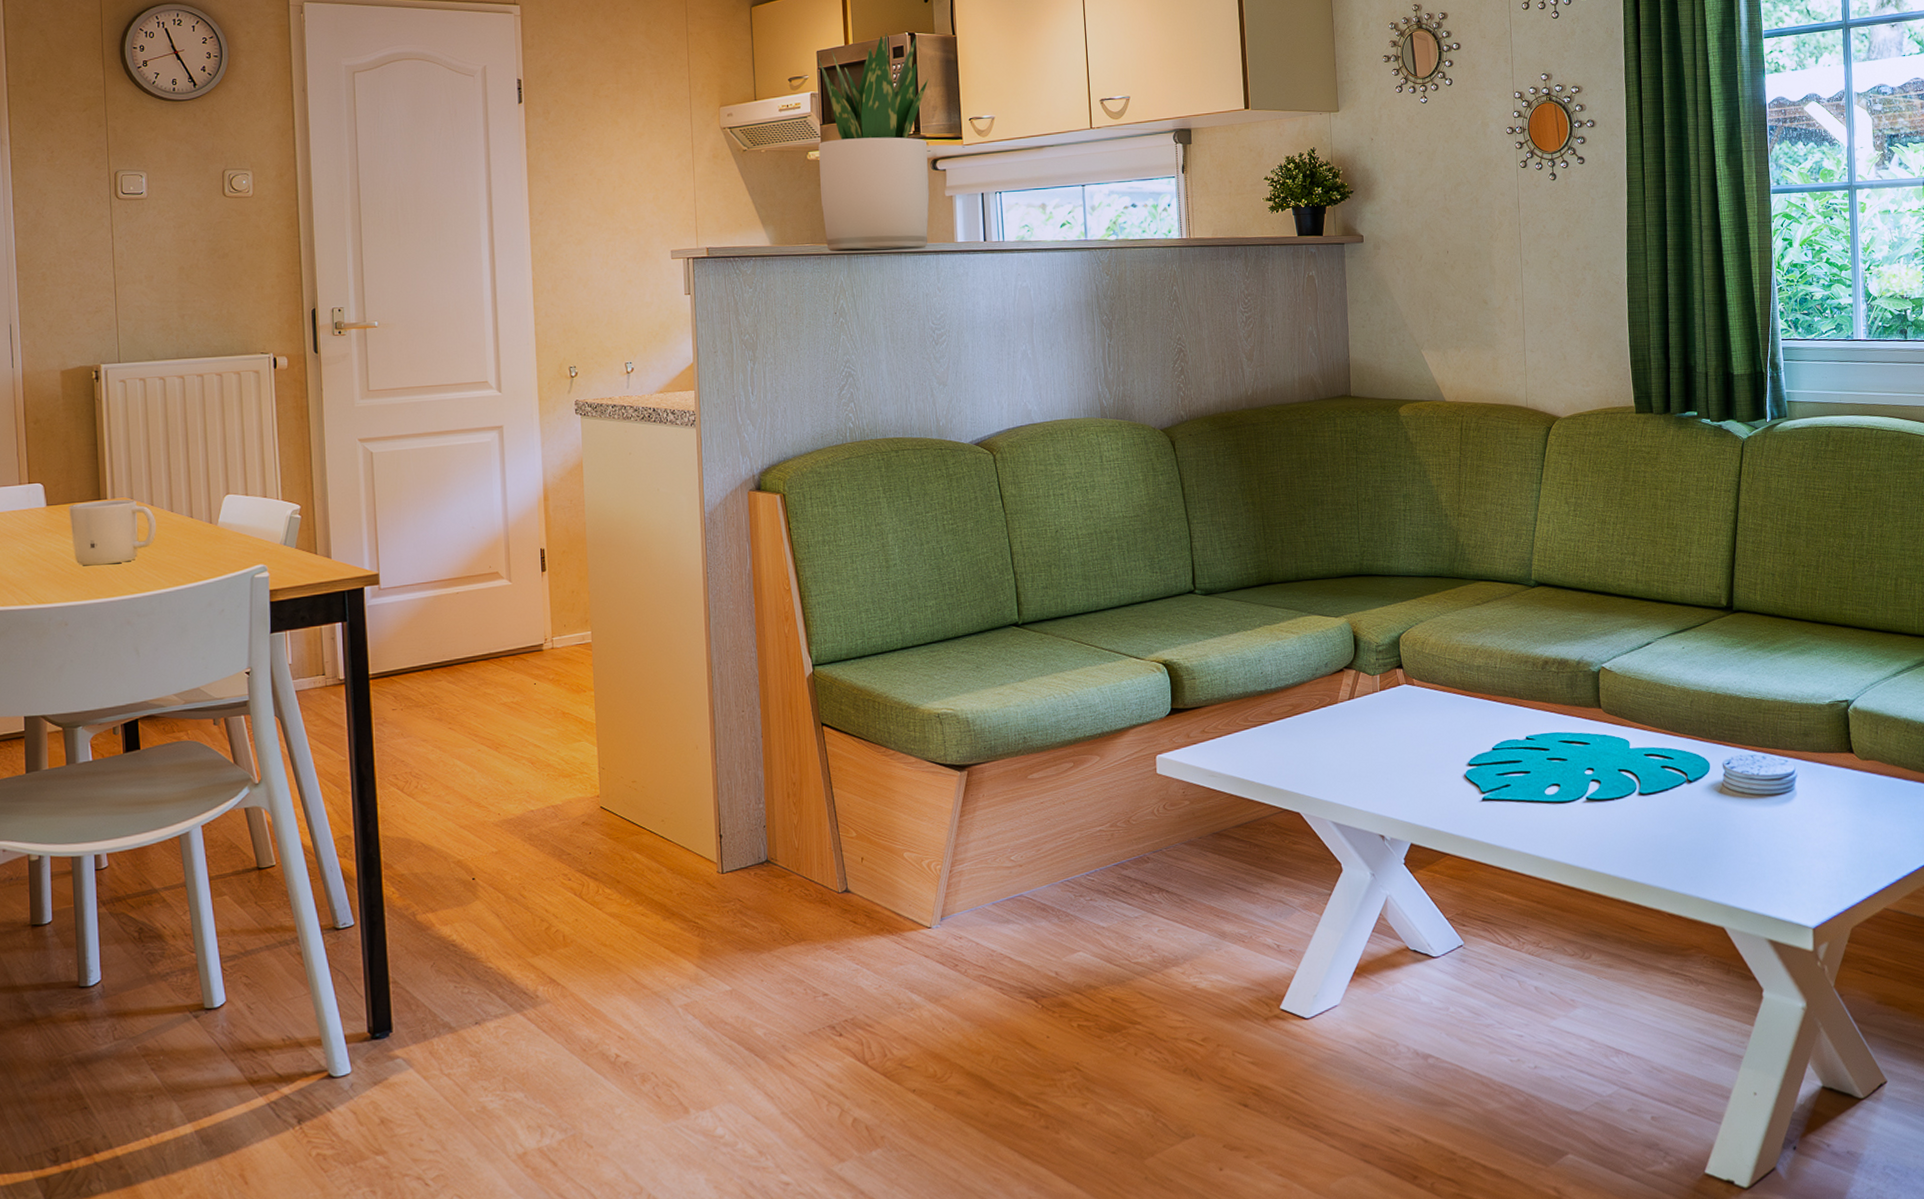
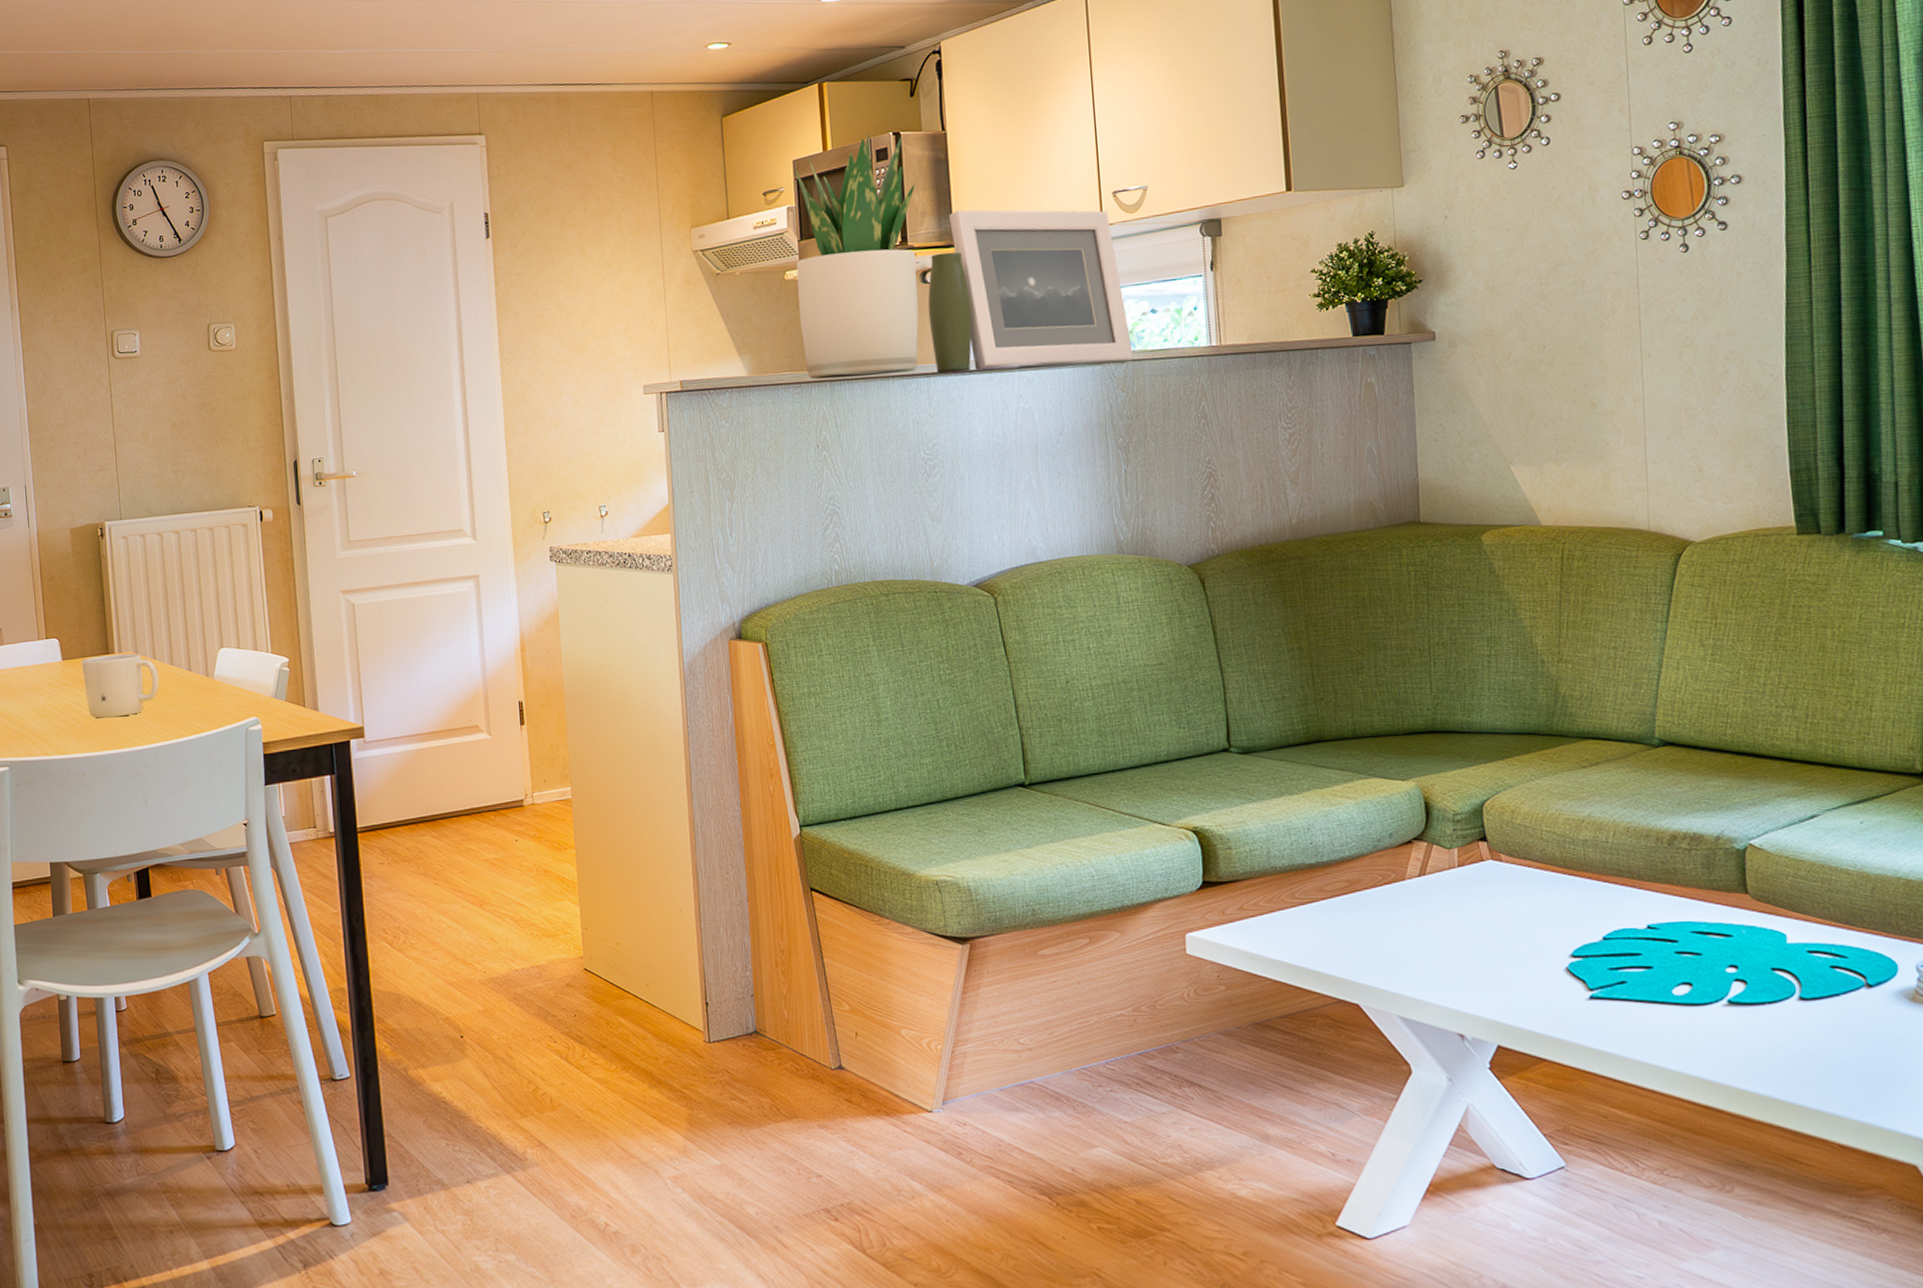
vase: none [937,143,977,252] -> present [927,252,972,374]
picture frame: none [957,106,1117,251] -> present [948,210,1134,371]

